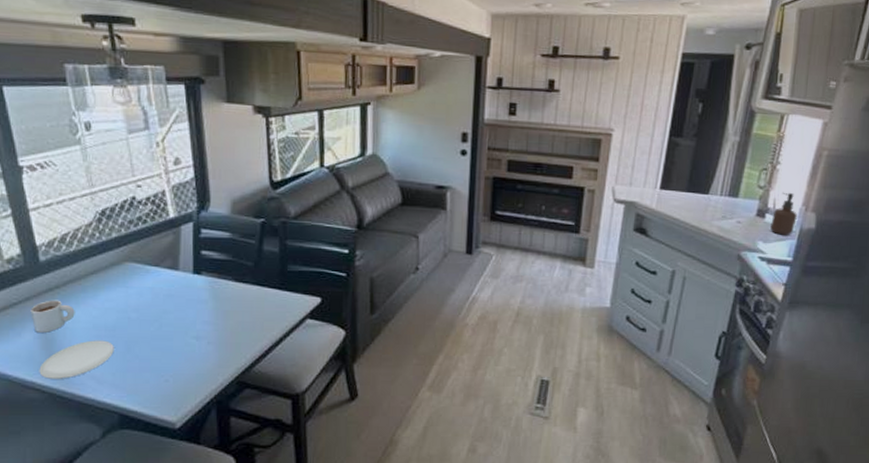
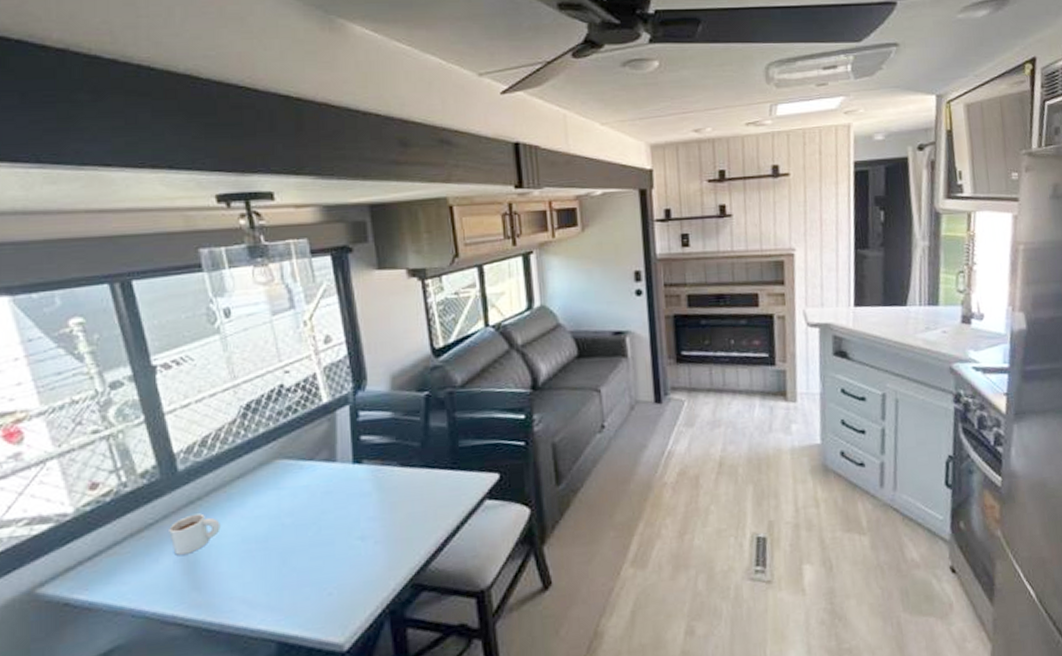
plate: present [39,340,114,379] -> none [181,554,267,610]
soap dispenser: present [770,192,797,235] -> none [978,293,1005,341]

